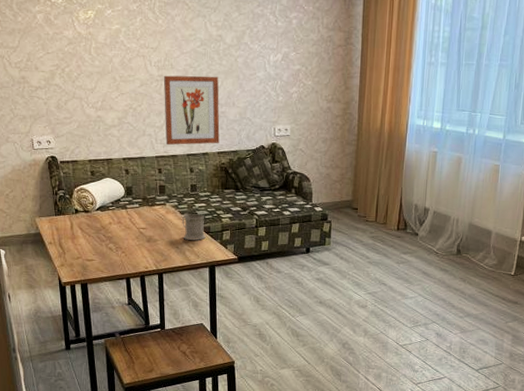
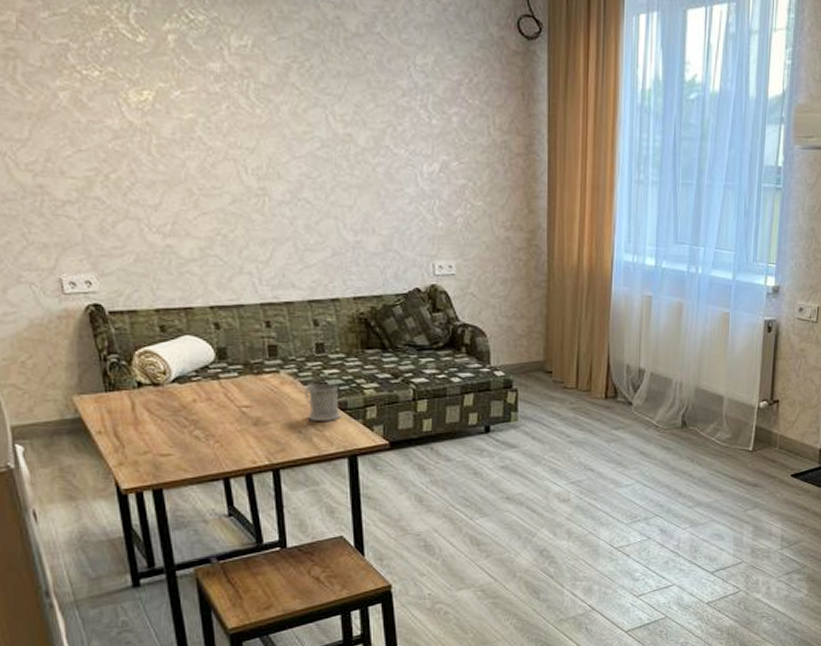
wall art: present [163,75,220,146] -> none [266,188,355,288]

